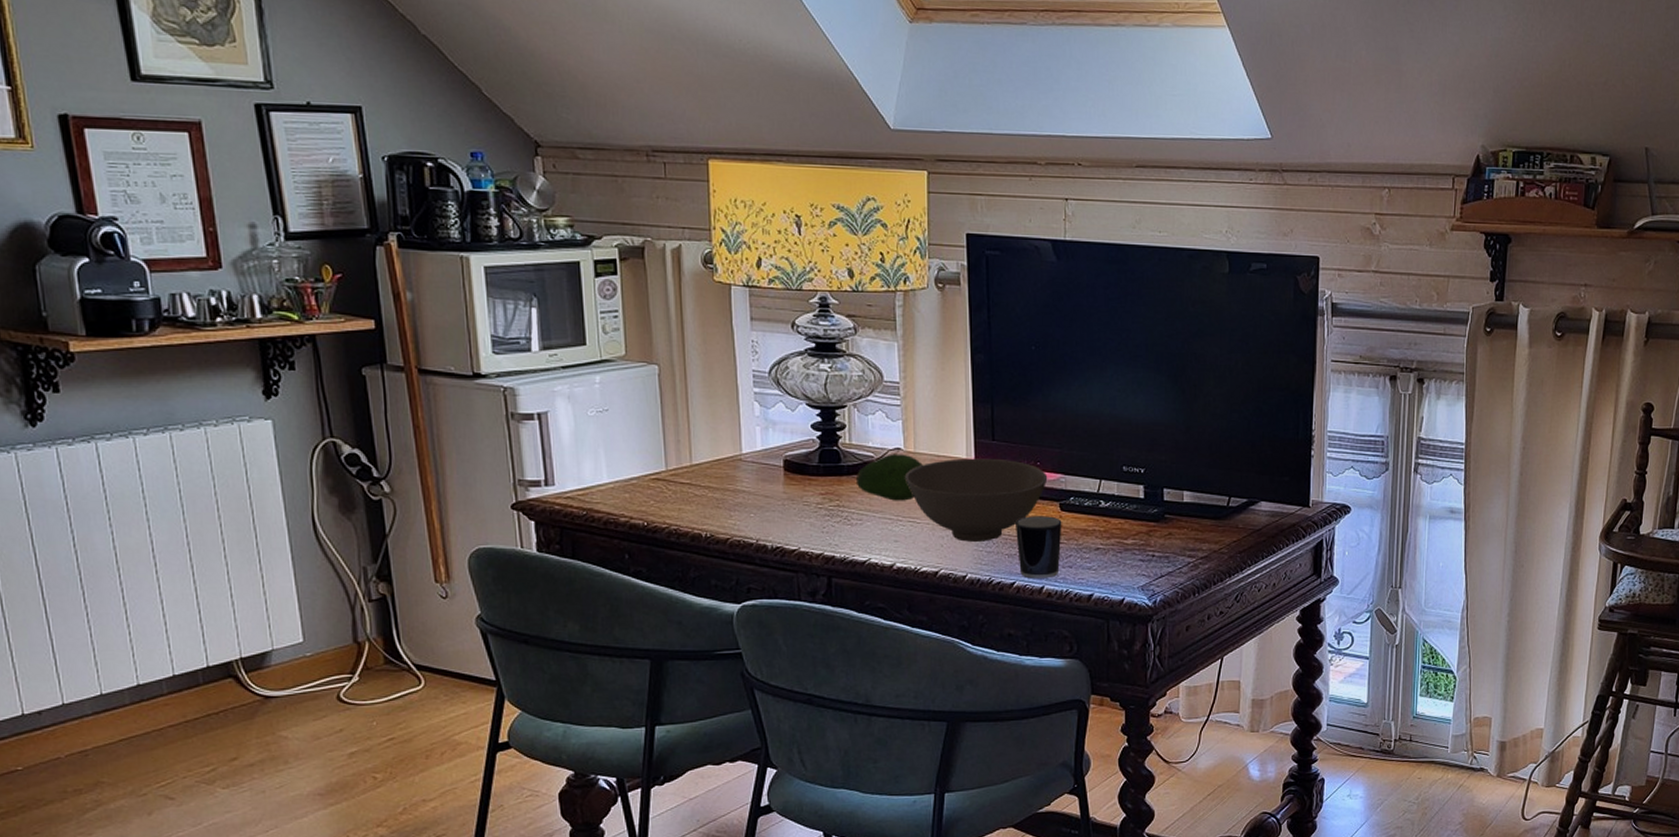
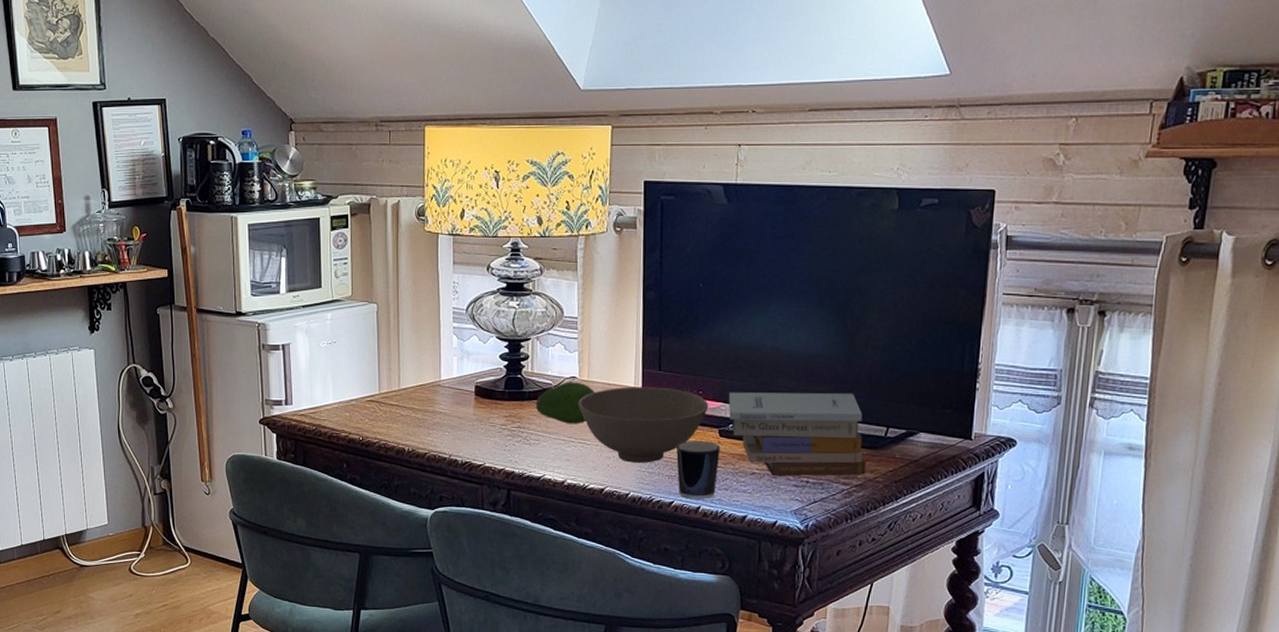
books: none [1067,461,1211,551] -> present [728,392,866,477]

